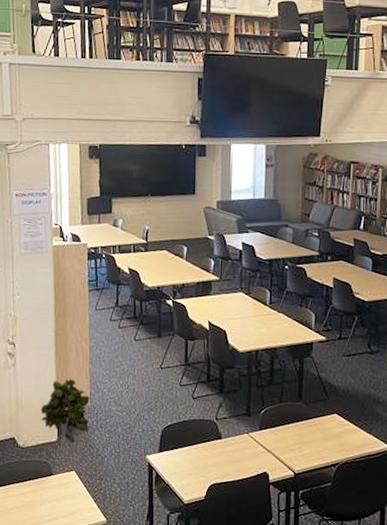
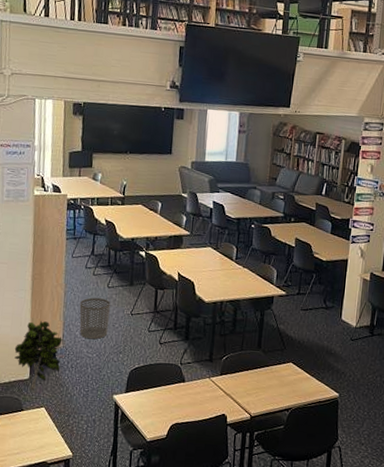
waste bin: none [106,352,138,397] -> present [79,297,110,340]

